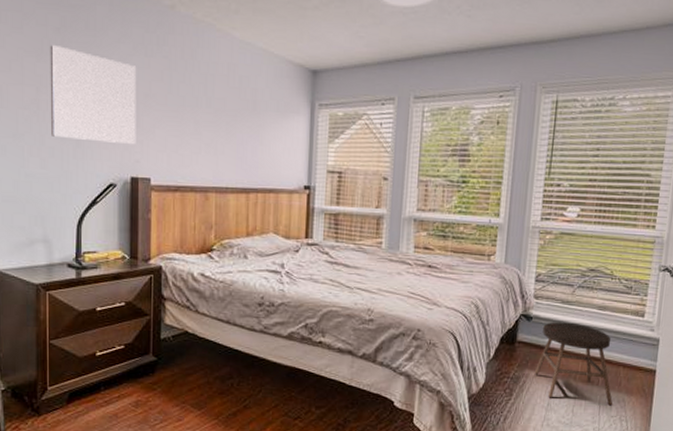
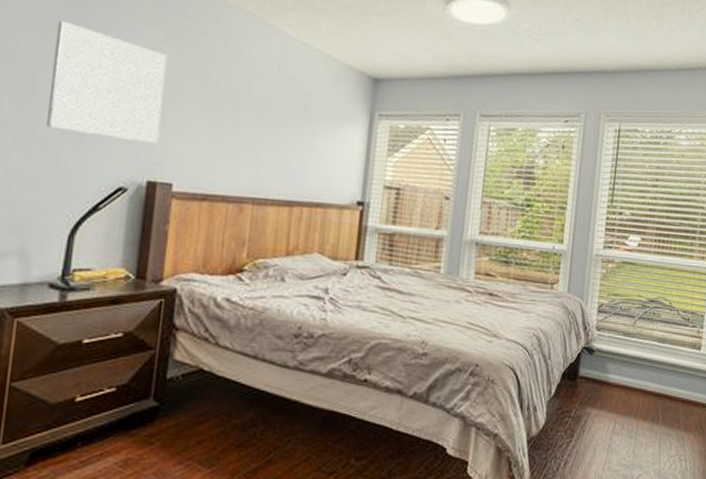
stool: present [534,322,613,406] -> none [595,355,672,445]

